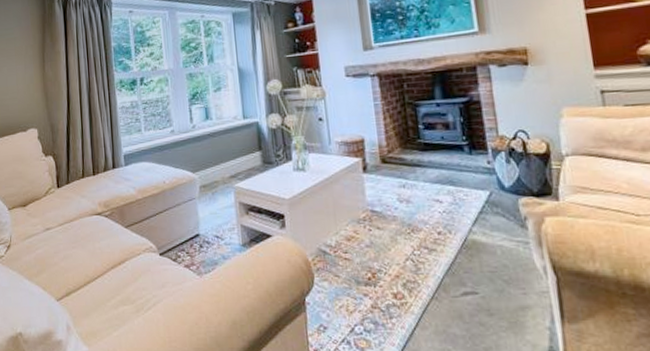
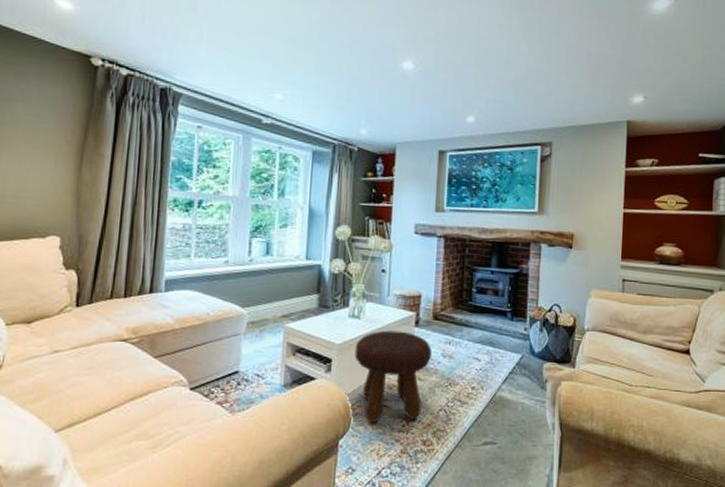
footstool: none [305,179,387,277] -> present [354,330,432,423]

